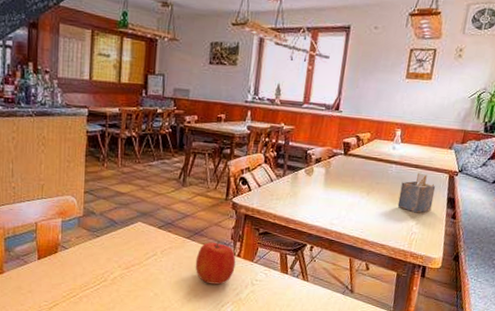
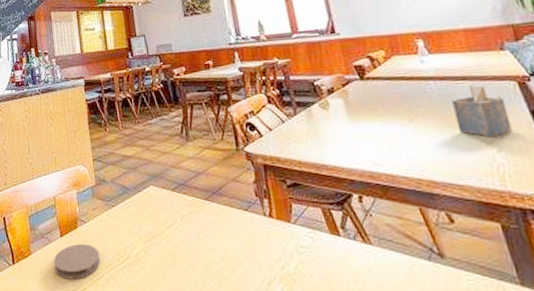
coaster: none [27,267,76,297] -> present [54,244,100,280]
apple: present [195,241,236,285] -> none [221,199,271,255]

